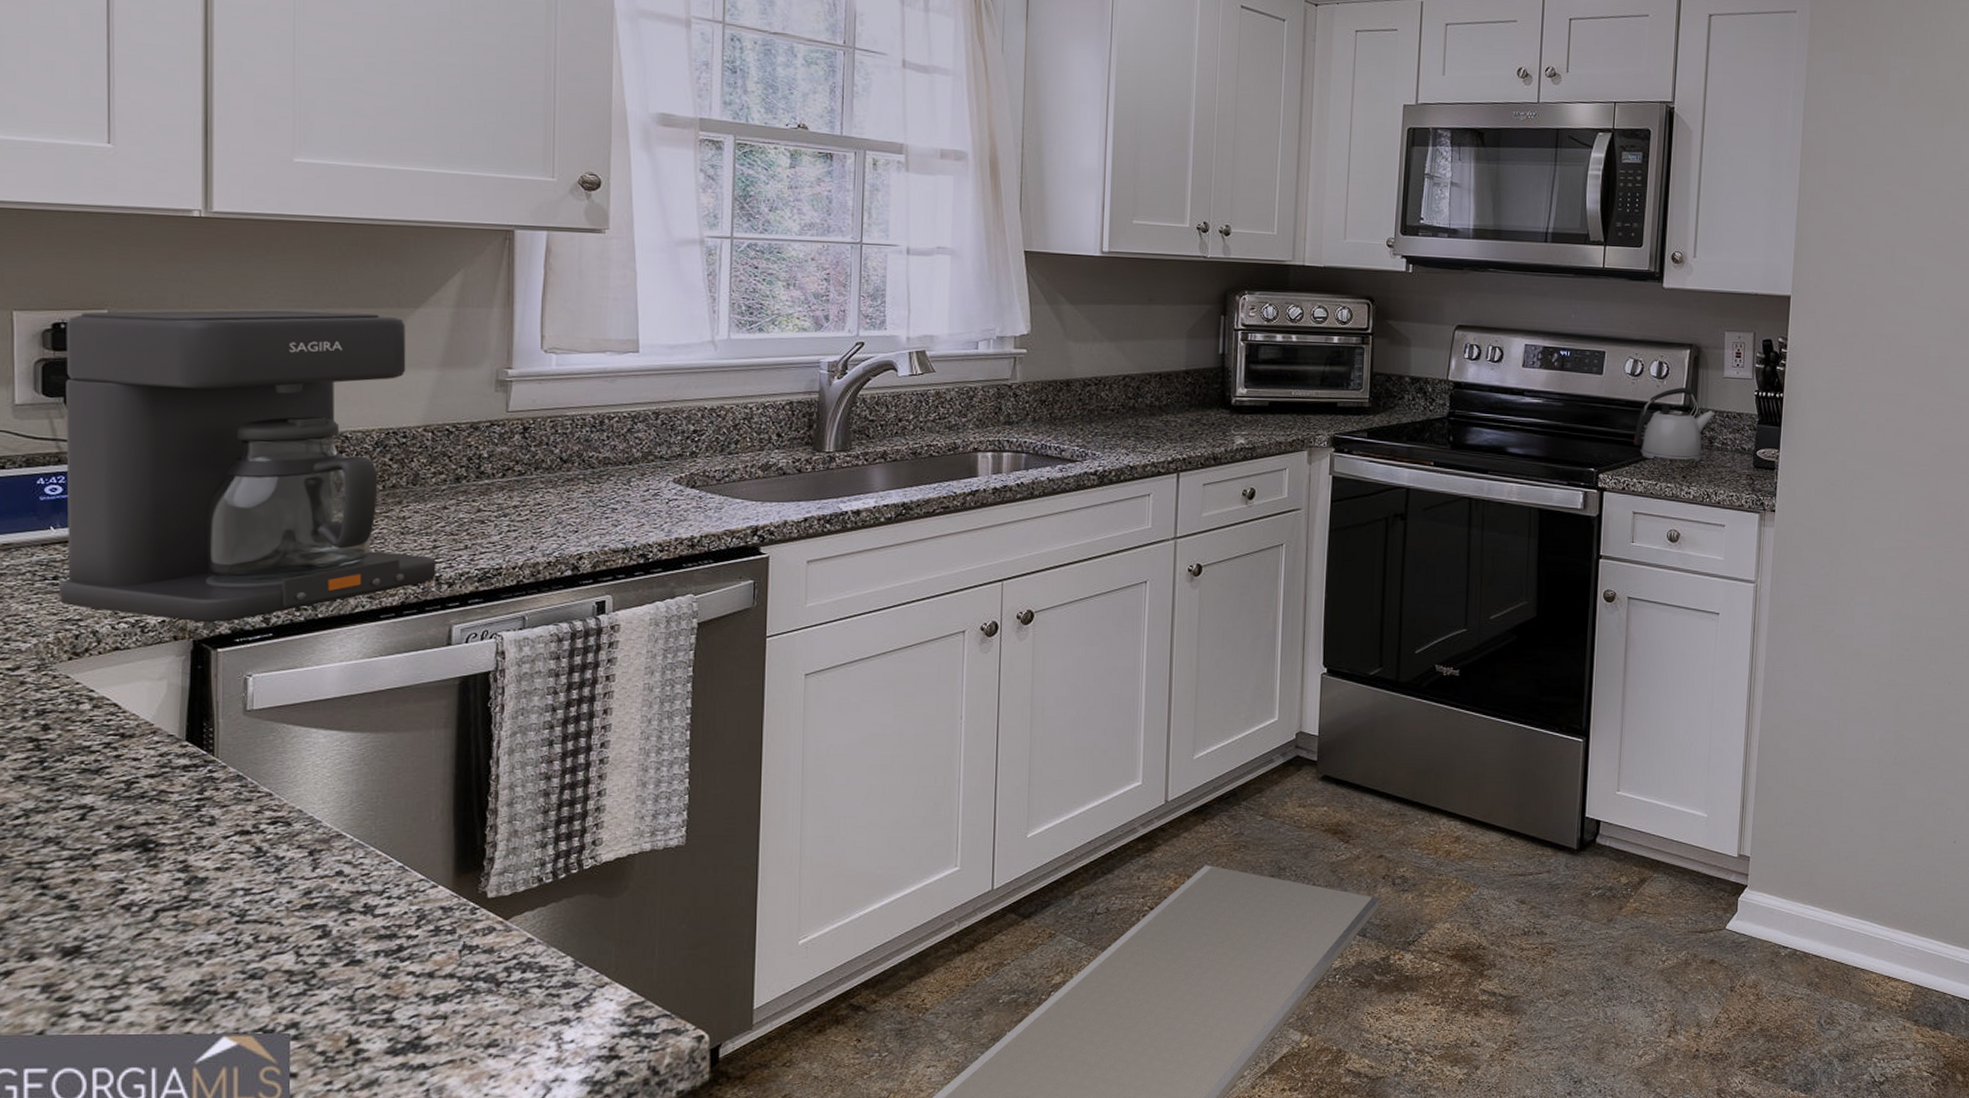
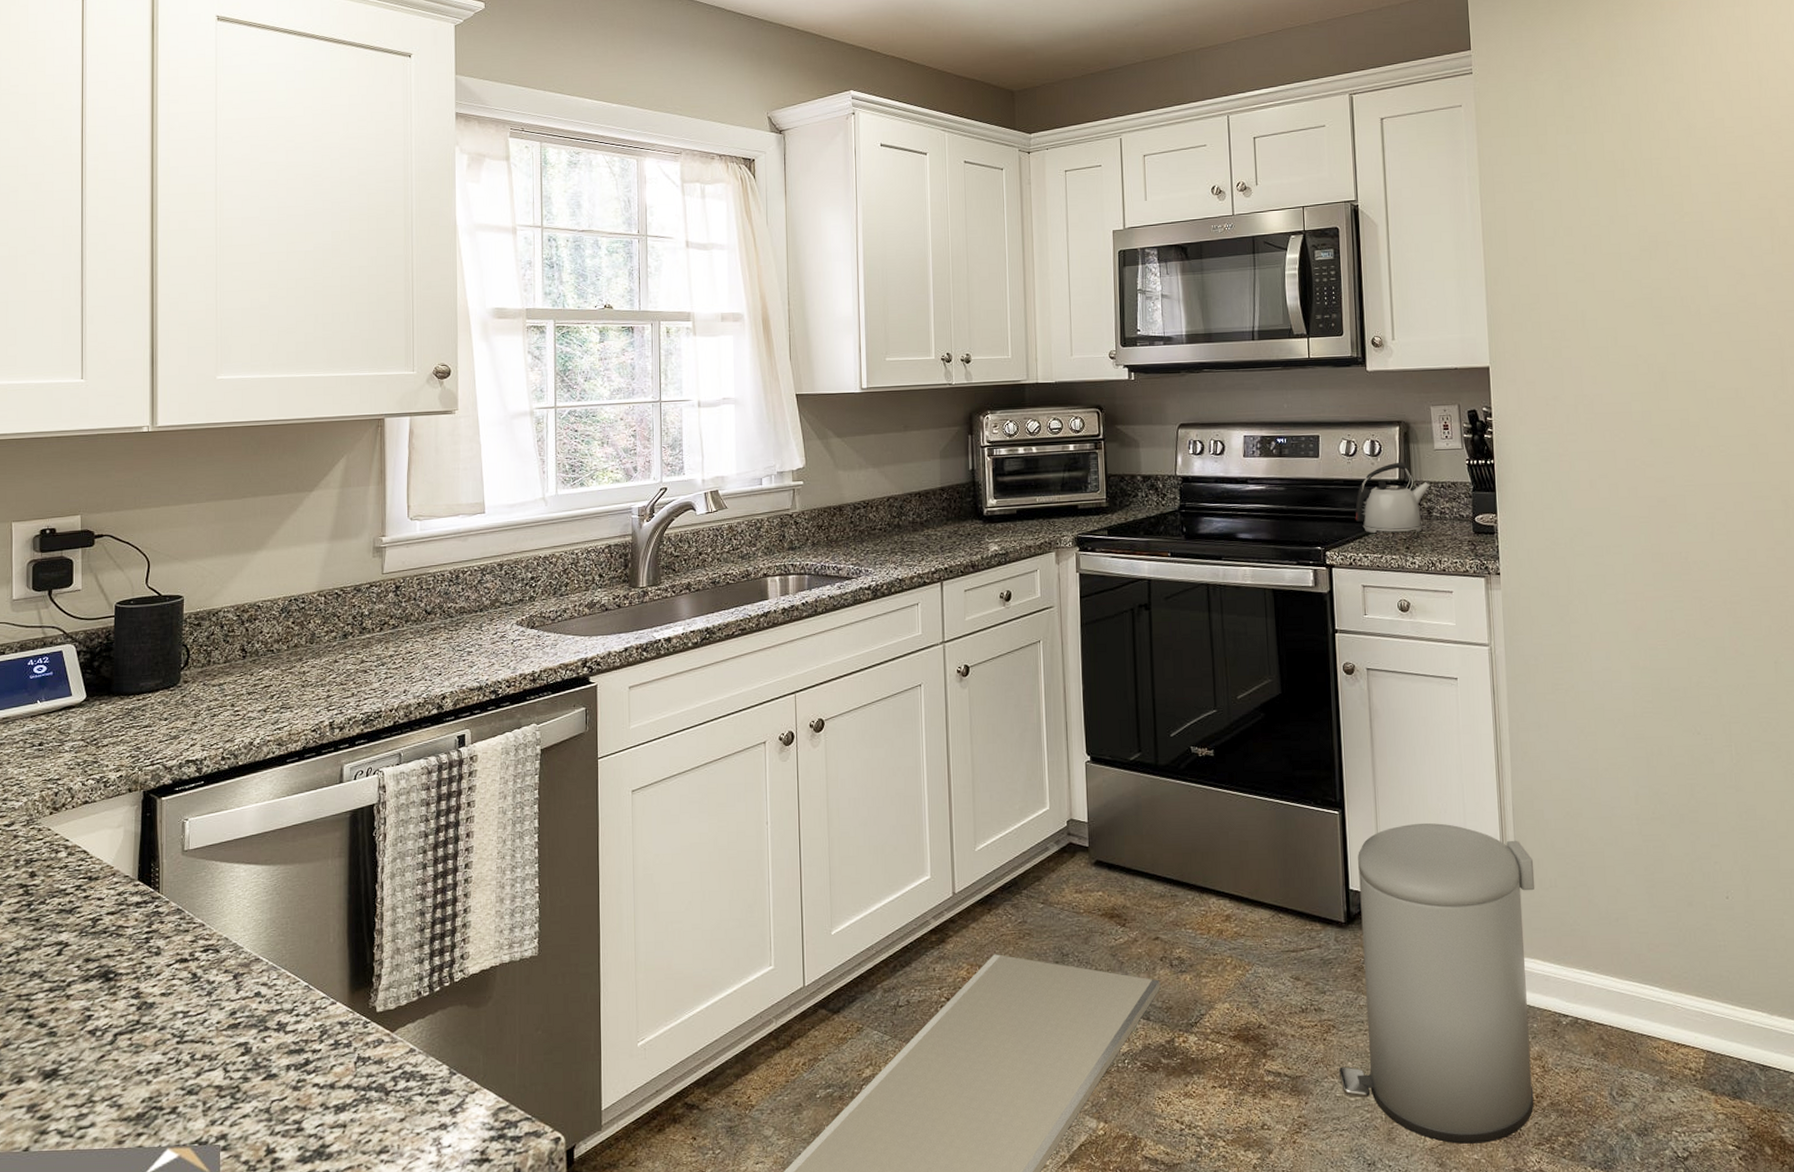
coffee maker: present [60,310,436,623] -> none [44,499,330,776]
pedal bin: none [1554,755,1773,1065] -> present [1338,822,1535,1144]

